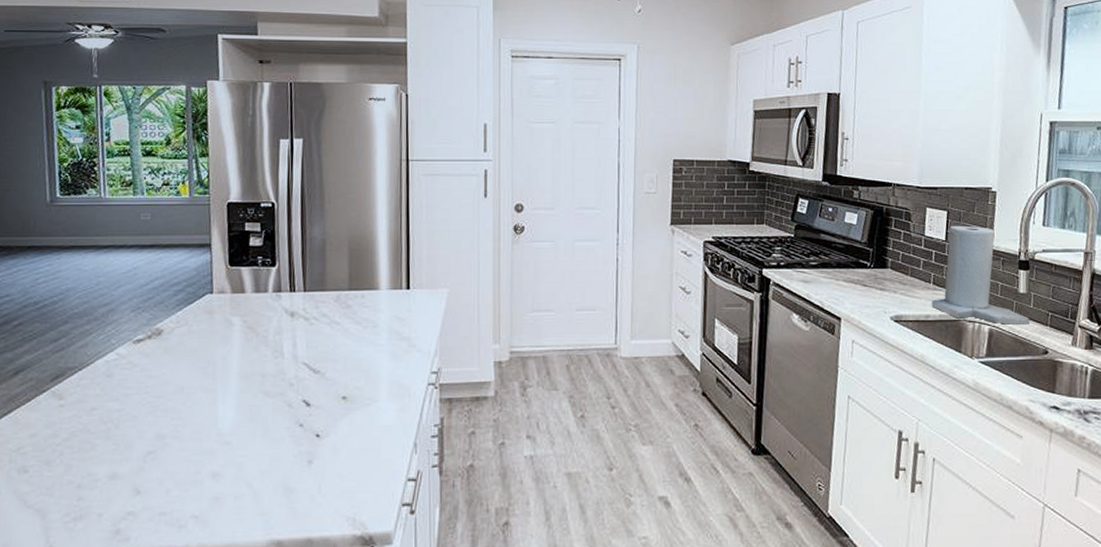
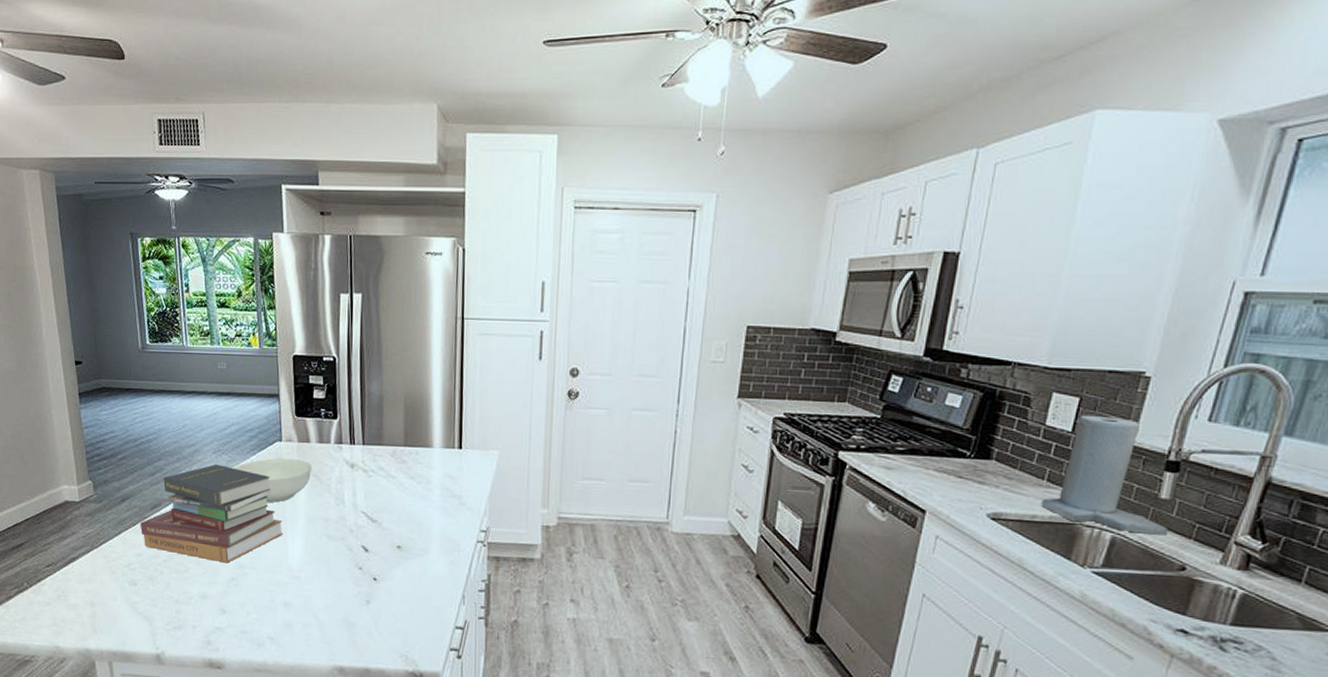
books: none [36,323,213,435] -> present [140,464,283,563]
bowl: none [156,311,247,361] -> present [234,458,312,503]

